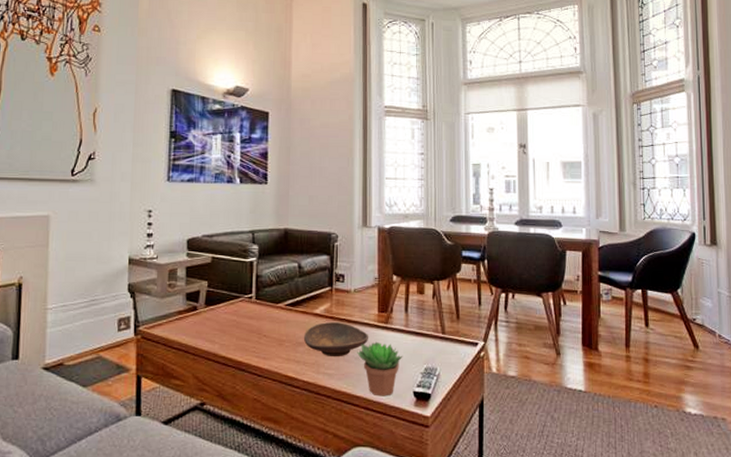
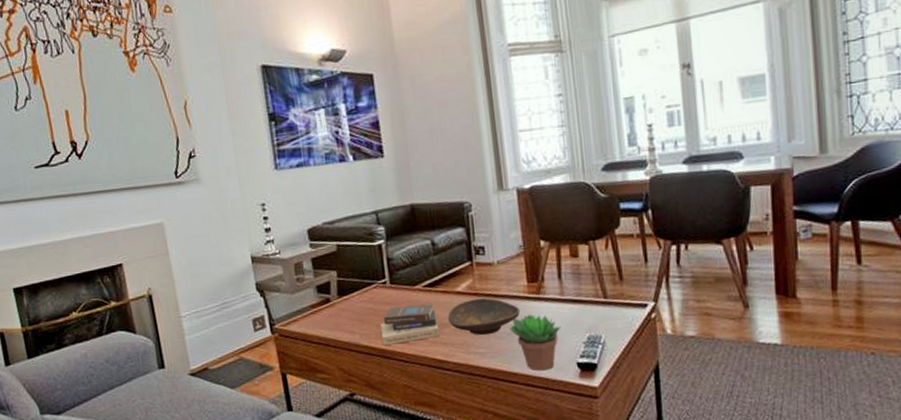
books: none [240,321,294,358] -> present [380,304,440,345]

